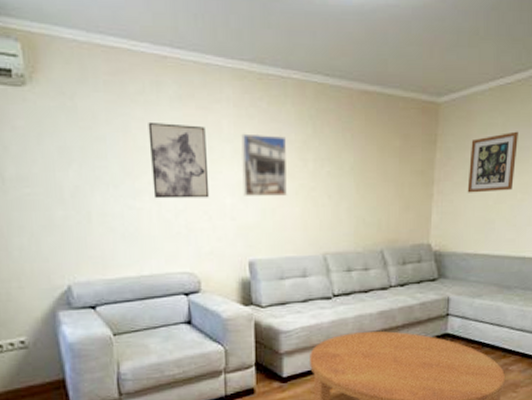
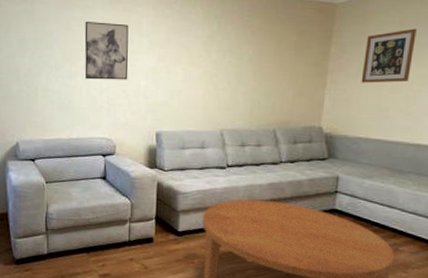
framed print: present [240,133,287,196] -> none [155,30,194,80]

